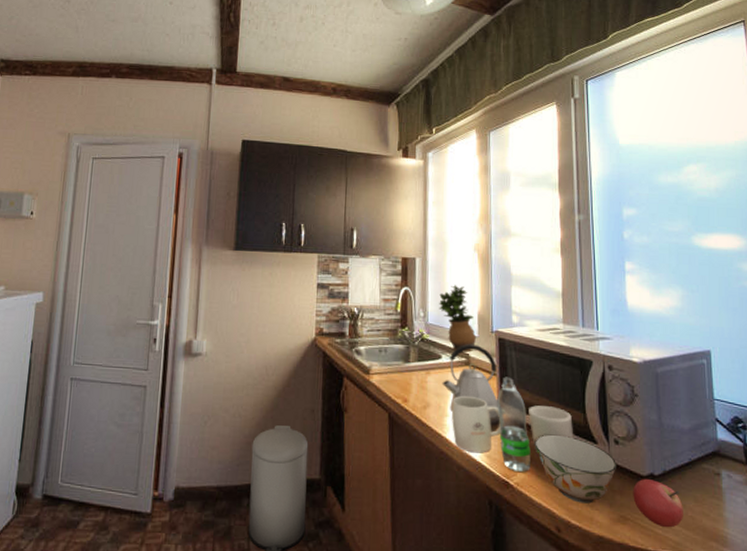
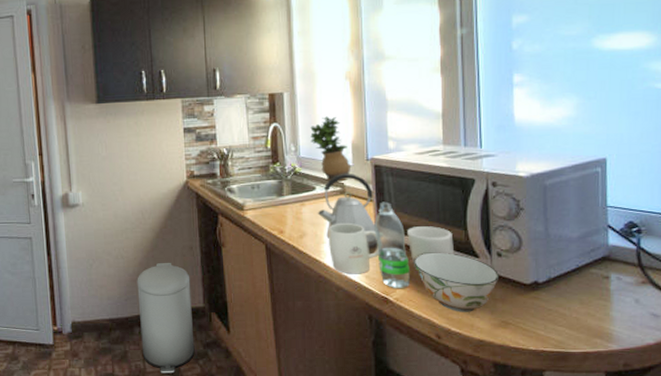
fruit: present [633,479,683,528] -> none [515,287,568,329]

